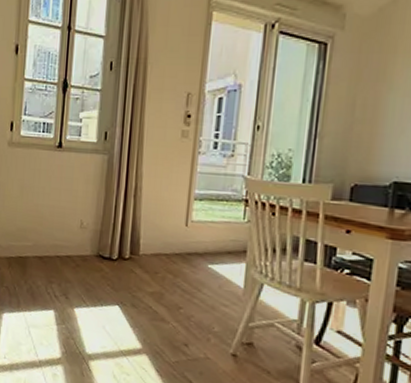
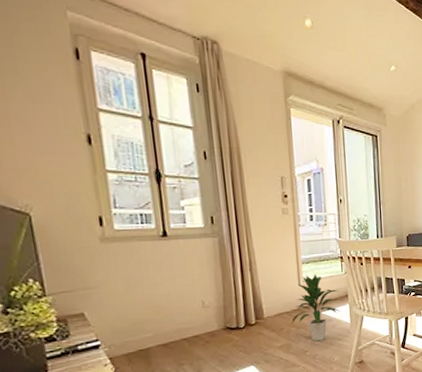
indoor plant: none [169,214,236,301] -> present [292,273,341,341]

